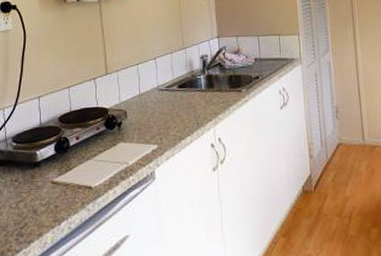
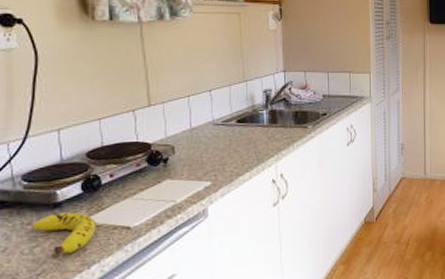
fruit: none [18,171,65,211] -> present [32,212,96,255]

